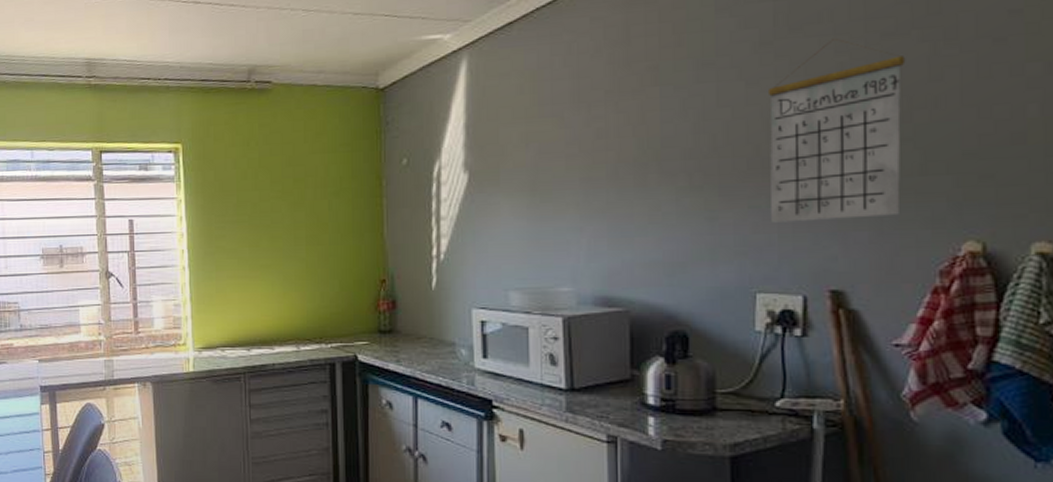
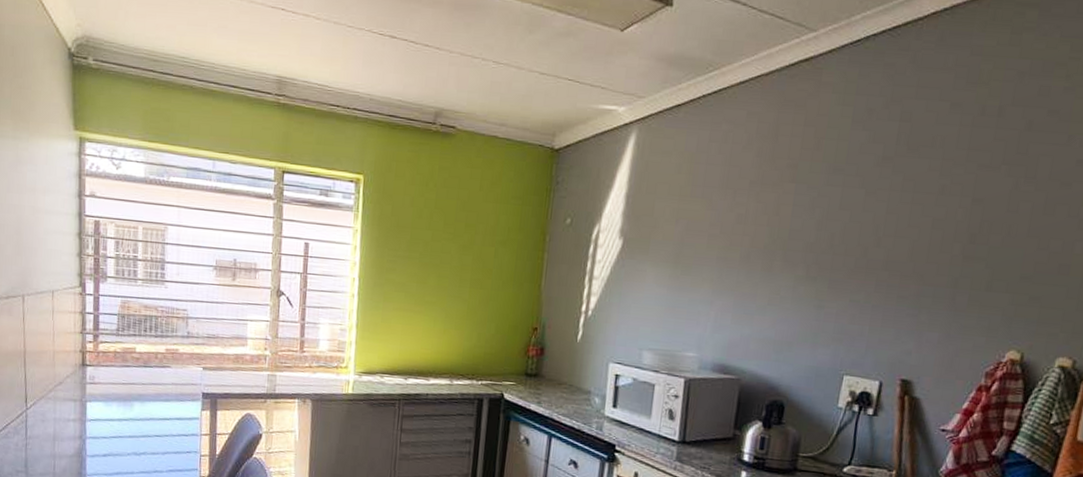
calendar: present [767,39,906,223] -> none [865,163,993,323]

